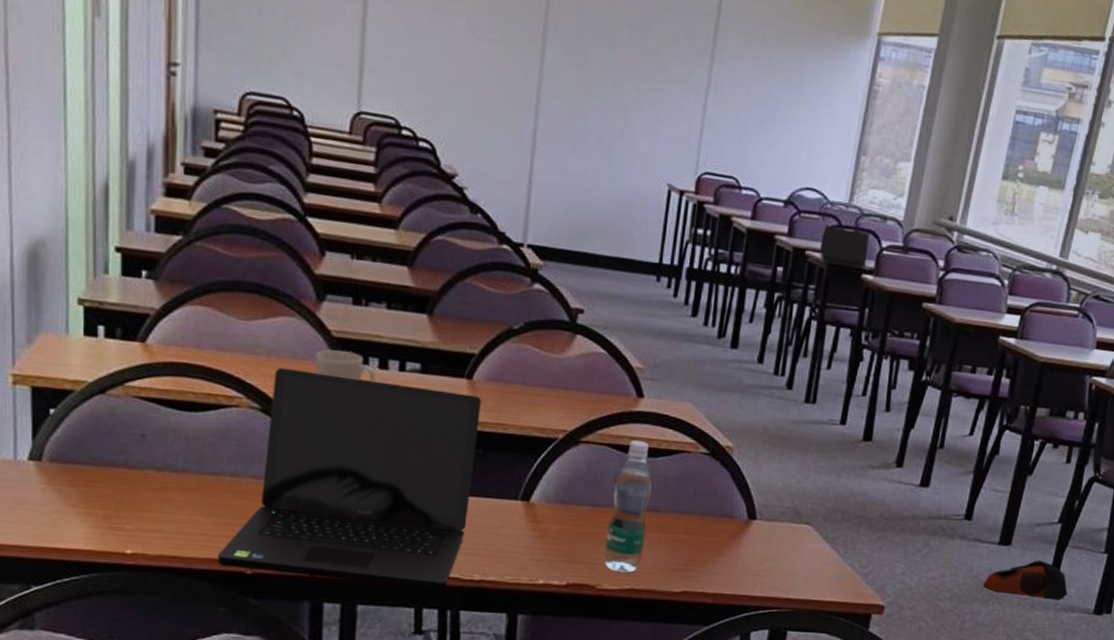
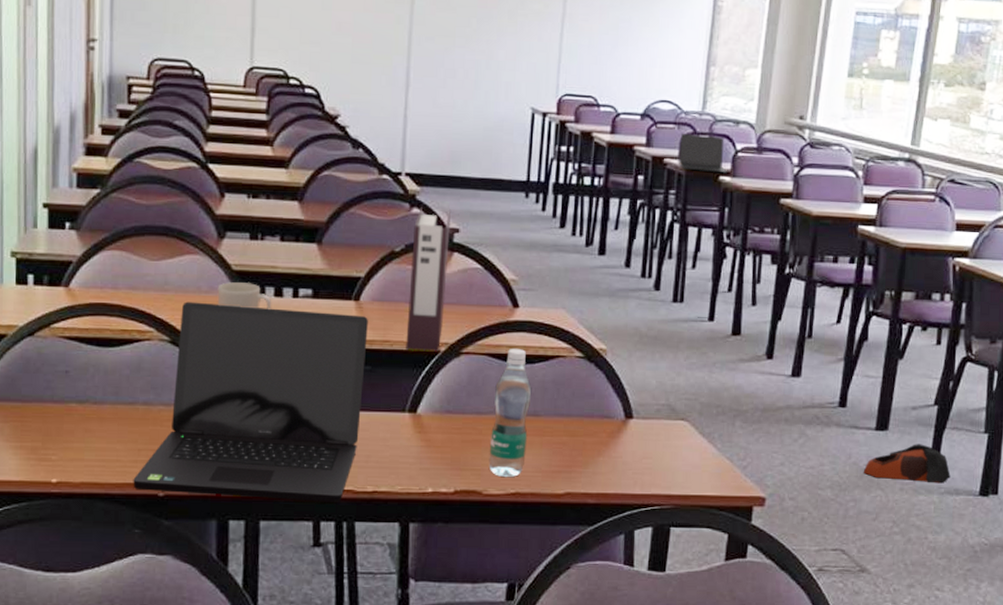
binder: none [521,283,575,439] -> present [406,207,451,352]

